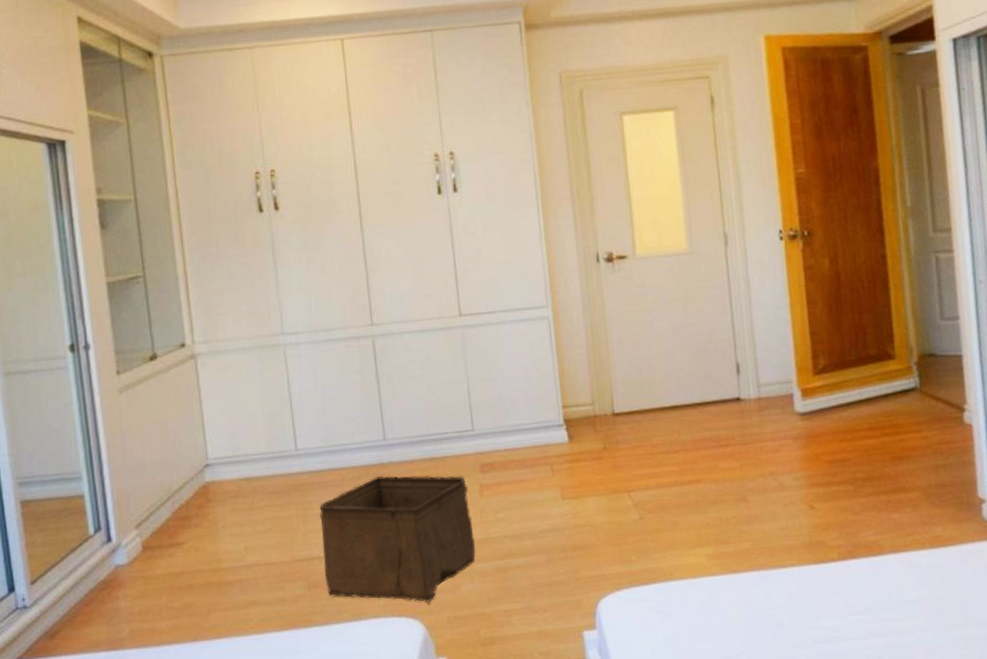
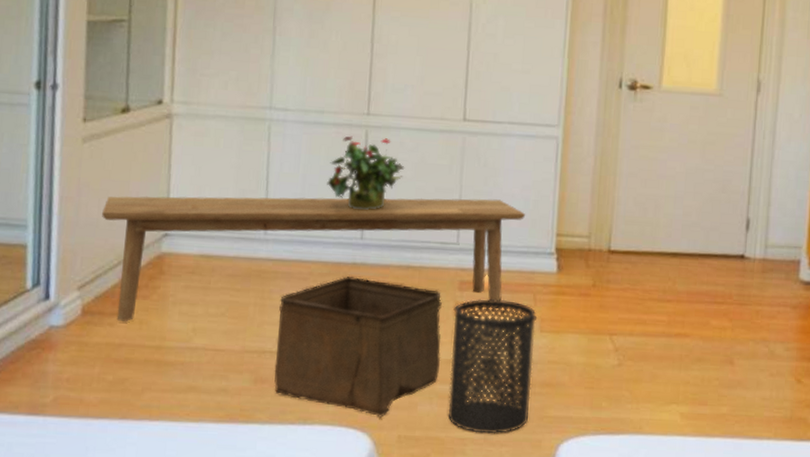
bench: none [147,383,531,551] -> present [102,195,526,322]
potted plant: none [344,344,413,414] -> present [327,136,405,210]
trash can: none [479,475,565,603] -> present [448,299,538,434]

